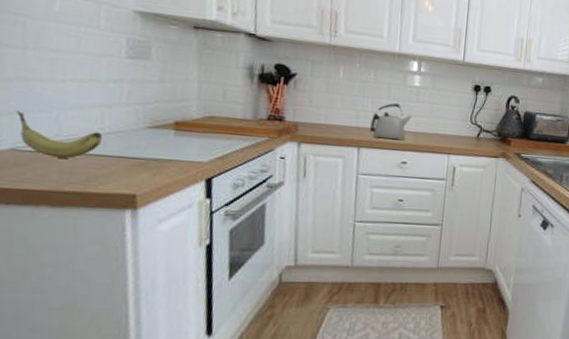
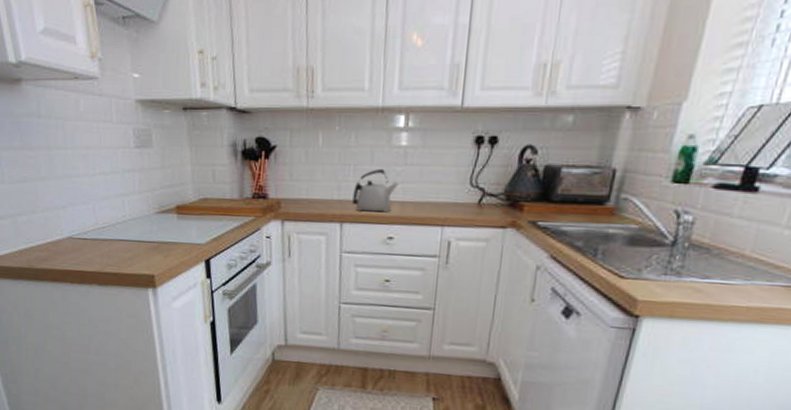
fruit: present [15,110,103,159] -> none [67,204,126,244]

